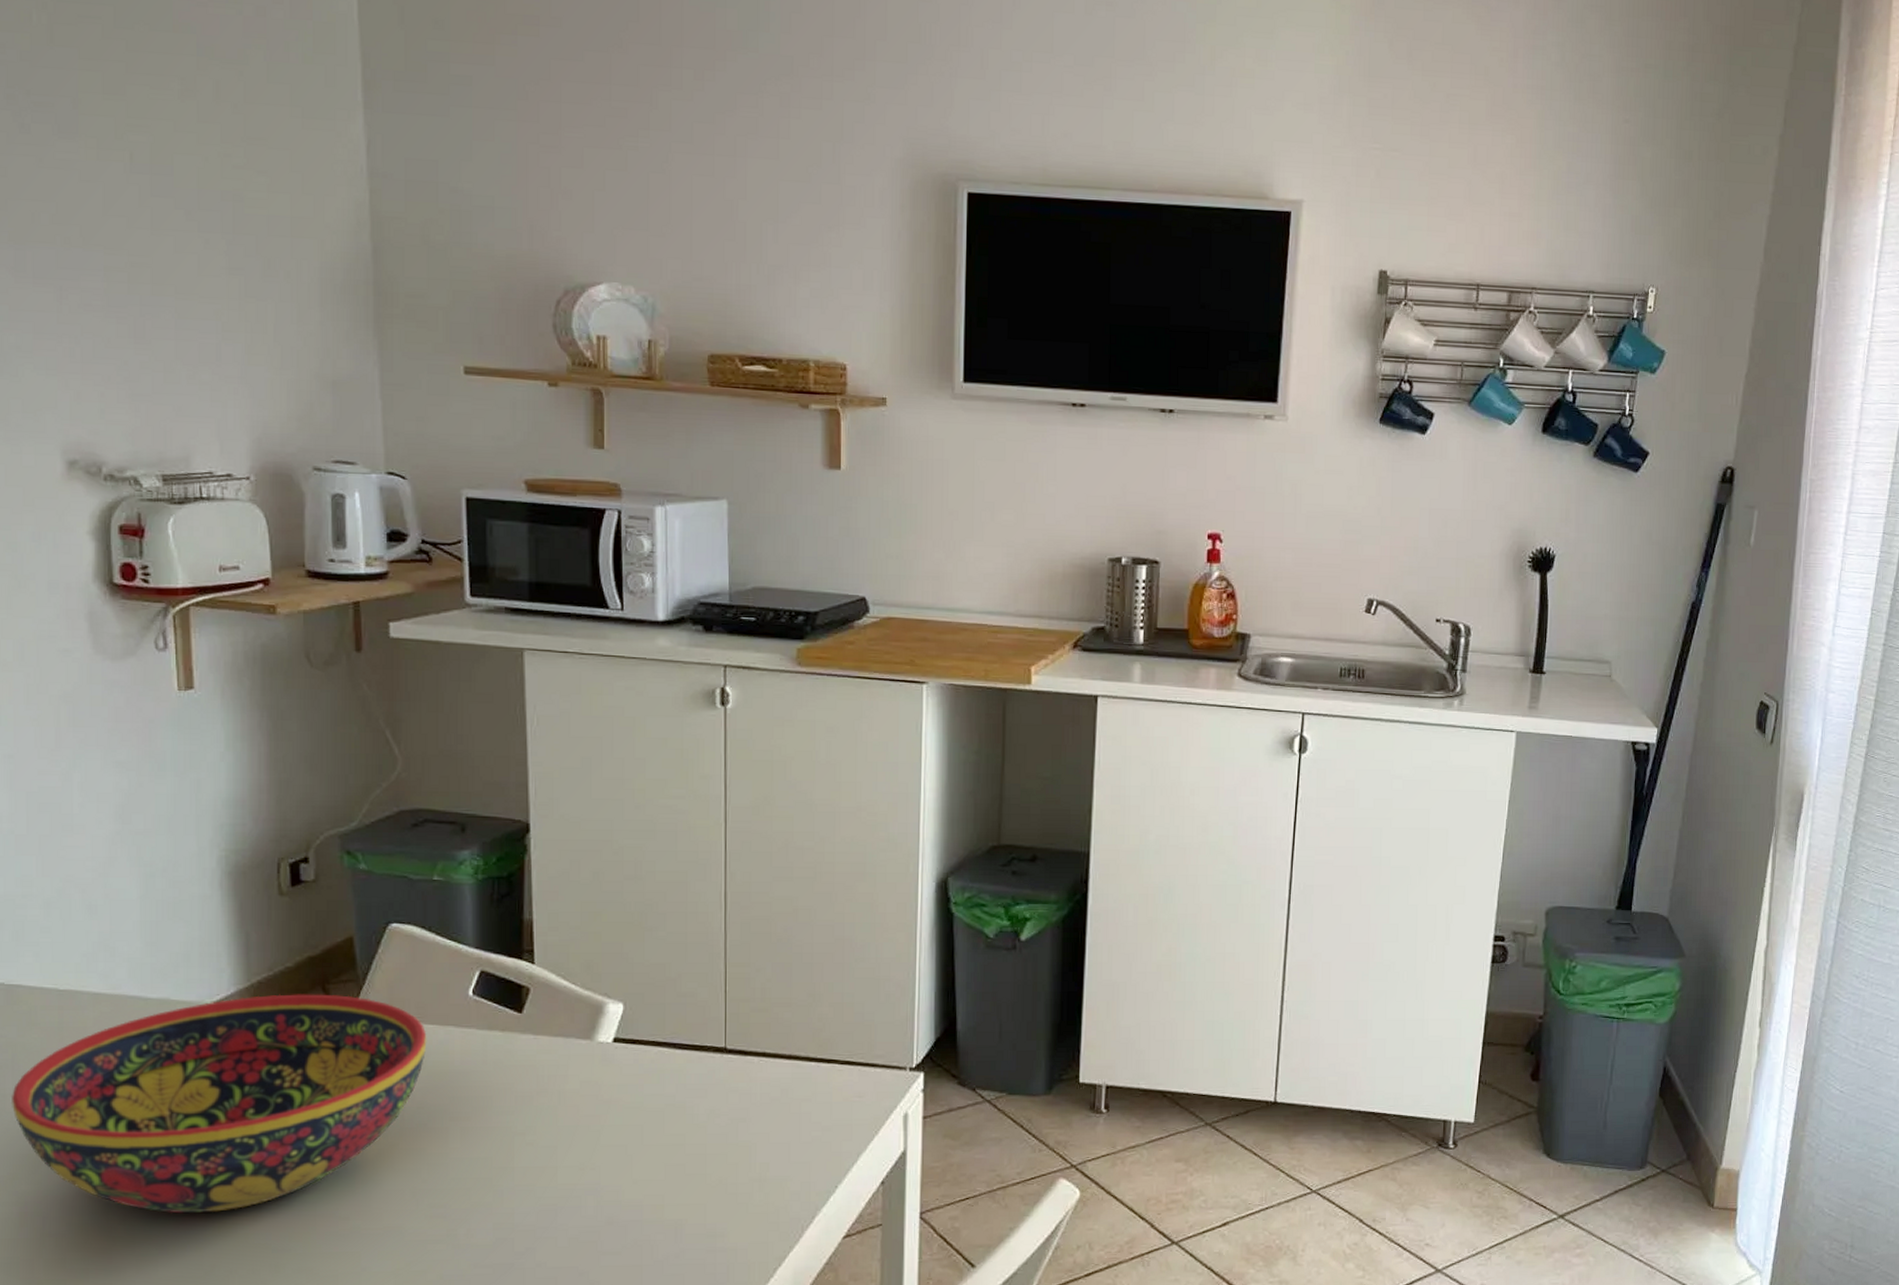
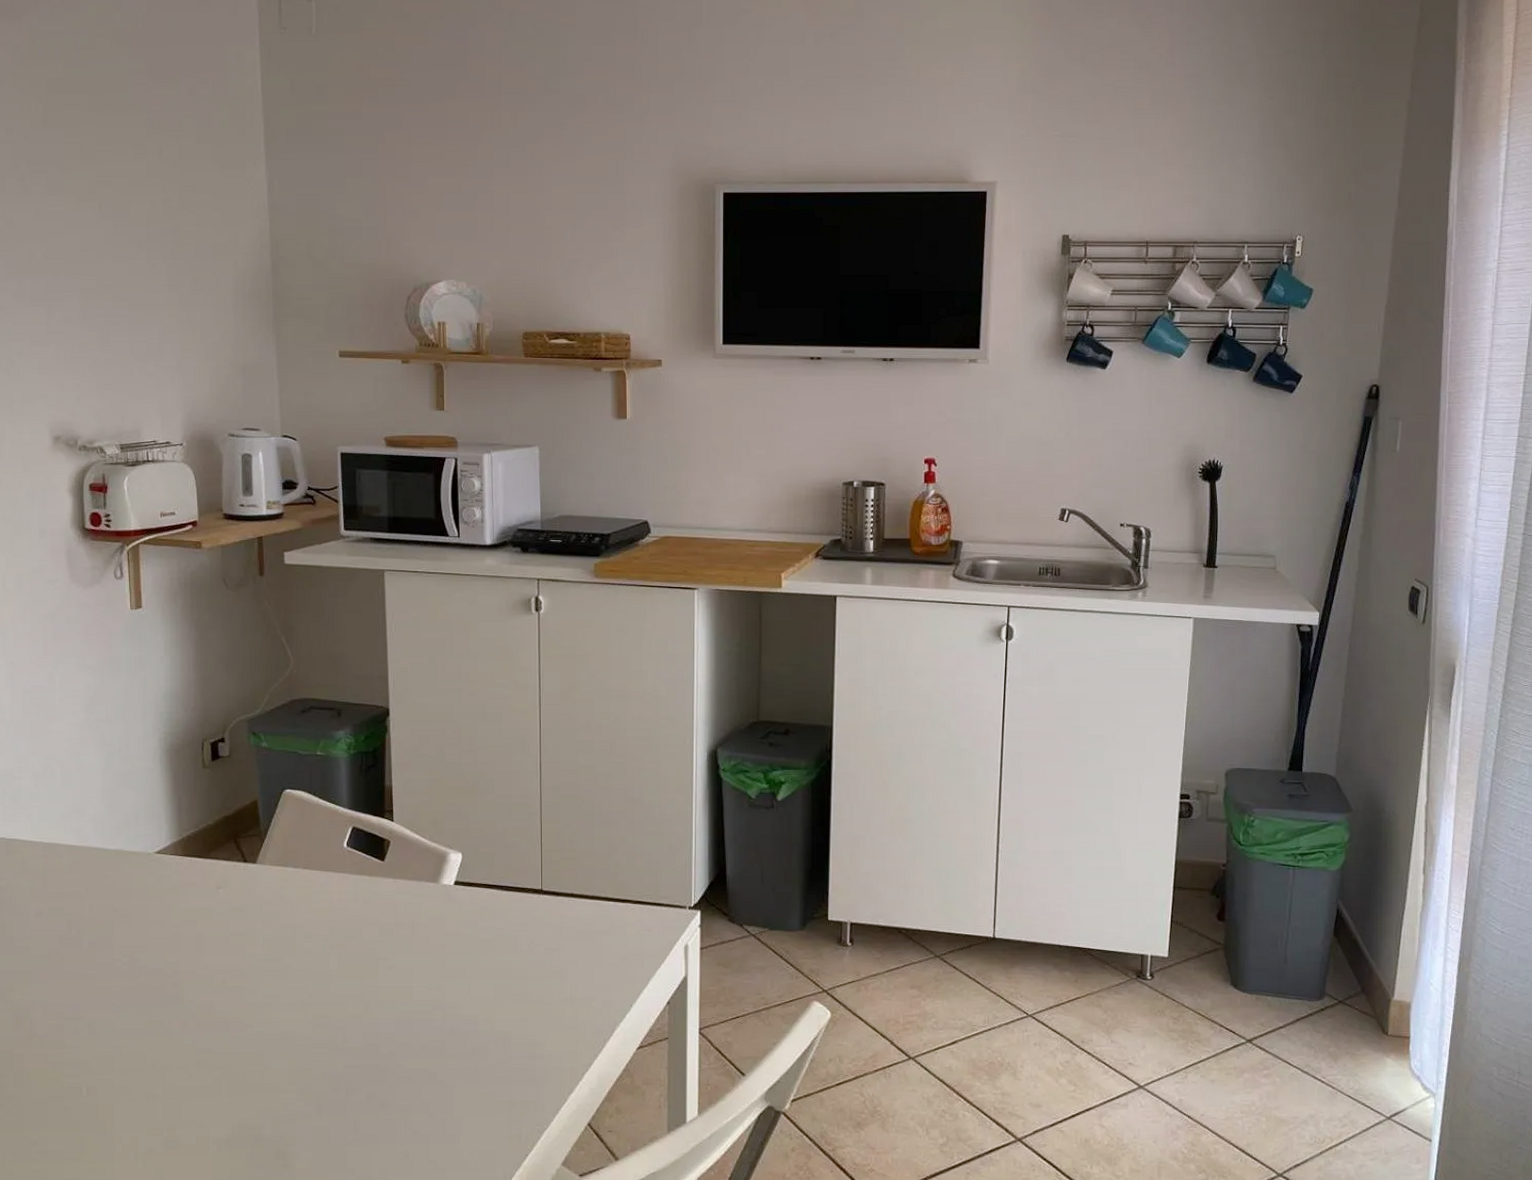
bowl: present [12,994,427,1214] -> none [10,846,313,1020]

